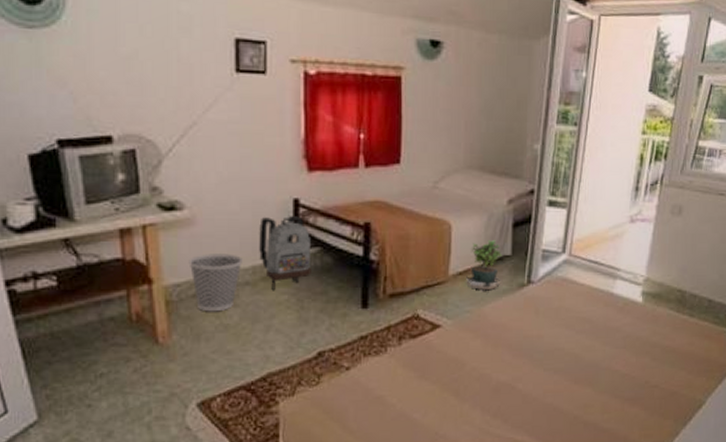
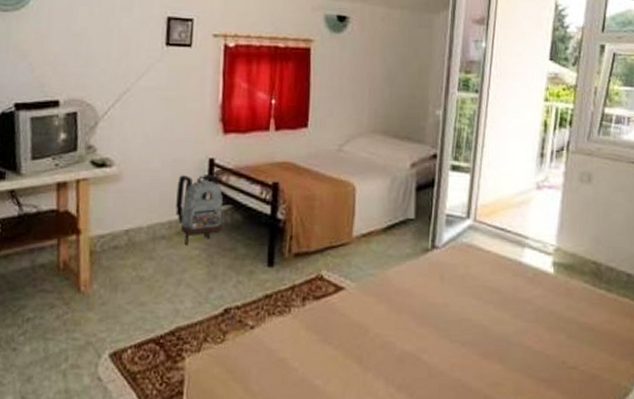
wastebasket: present [188,254,242,312] -> none [113,208,161,264]
potted plant: present [466,240,502,295] -> none [370,203,405,258]

